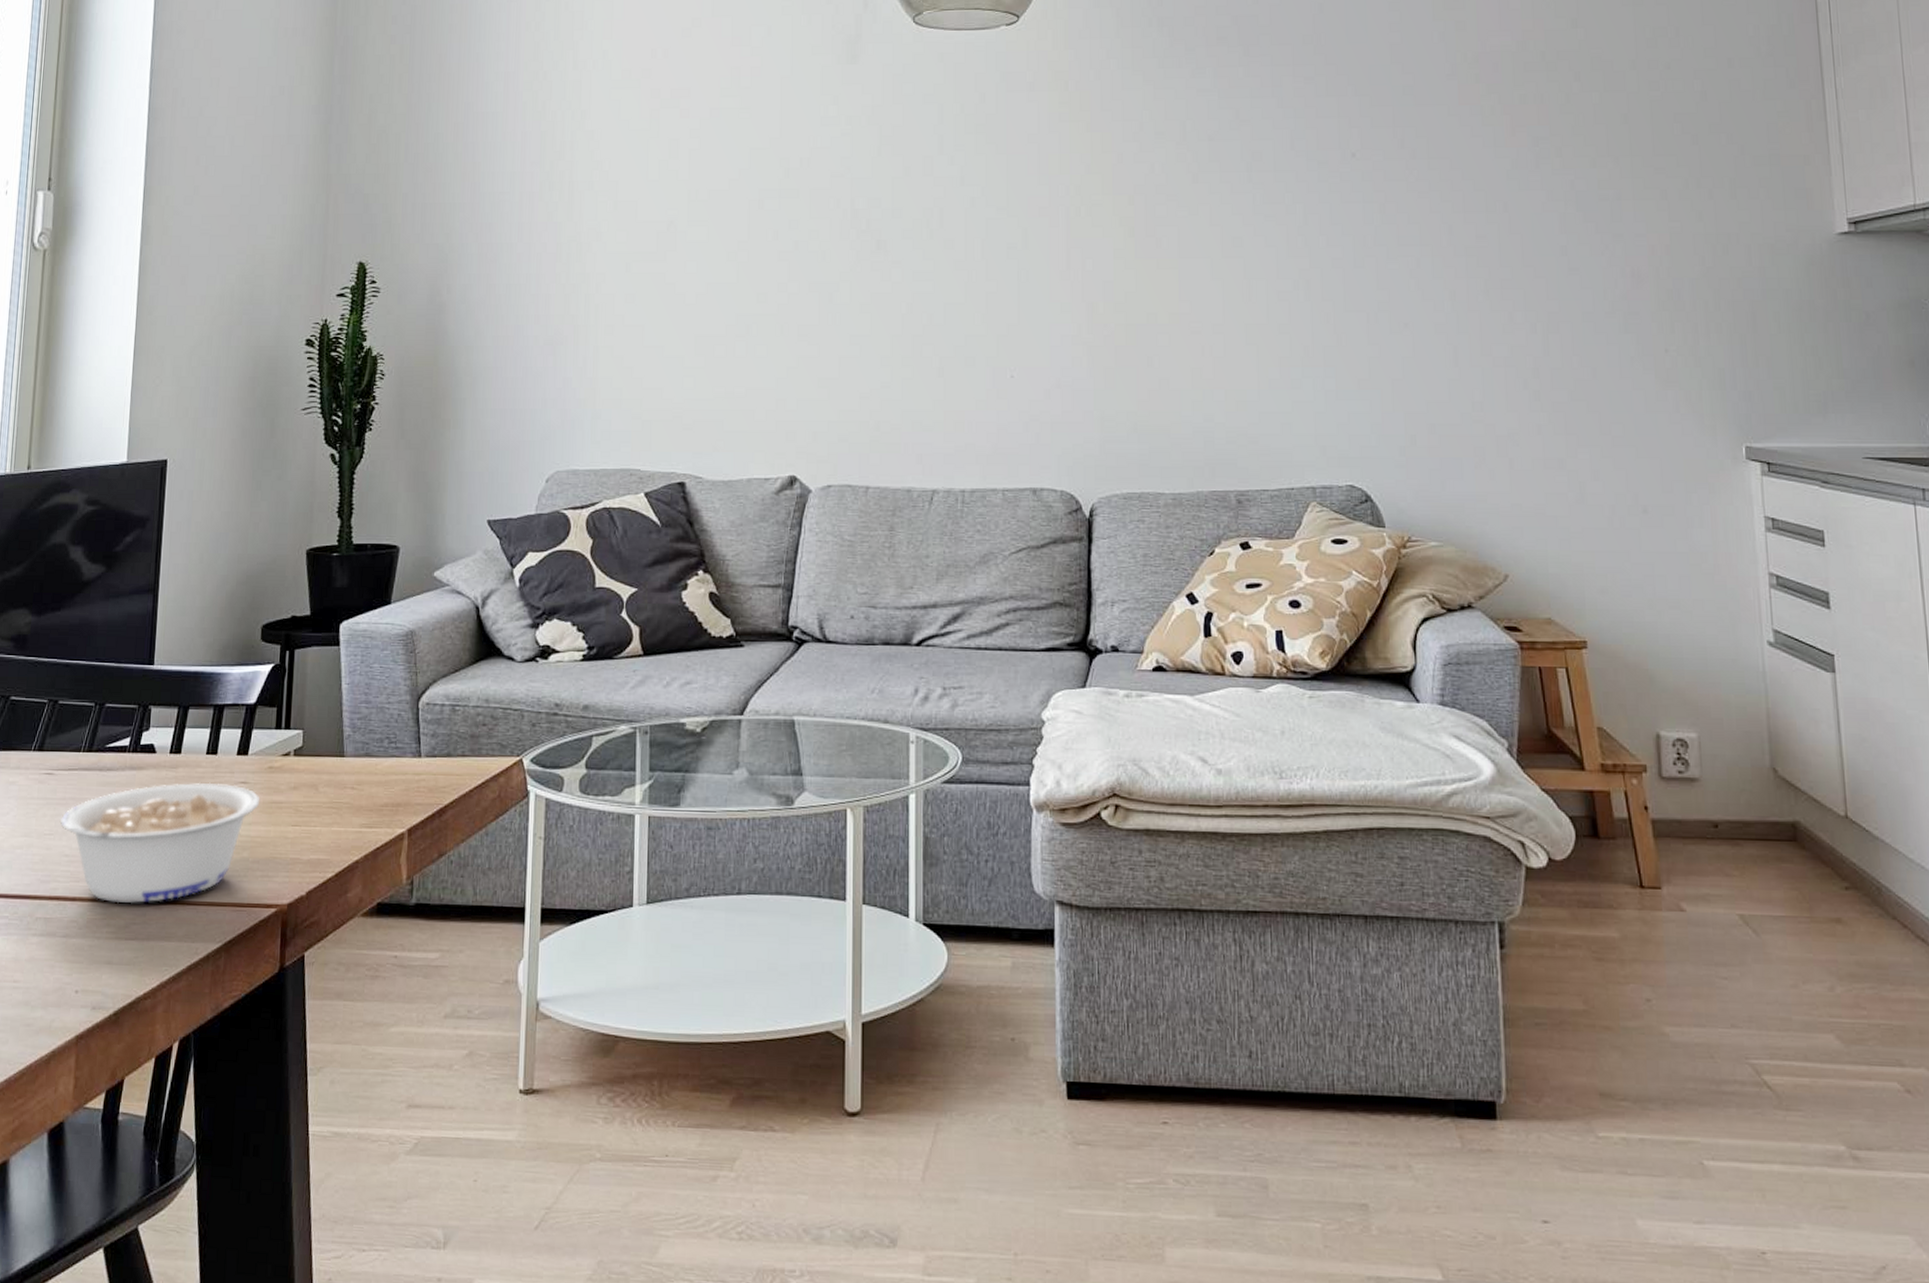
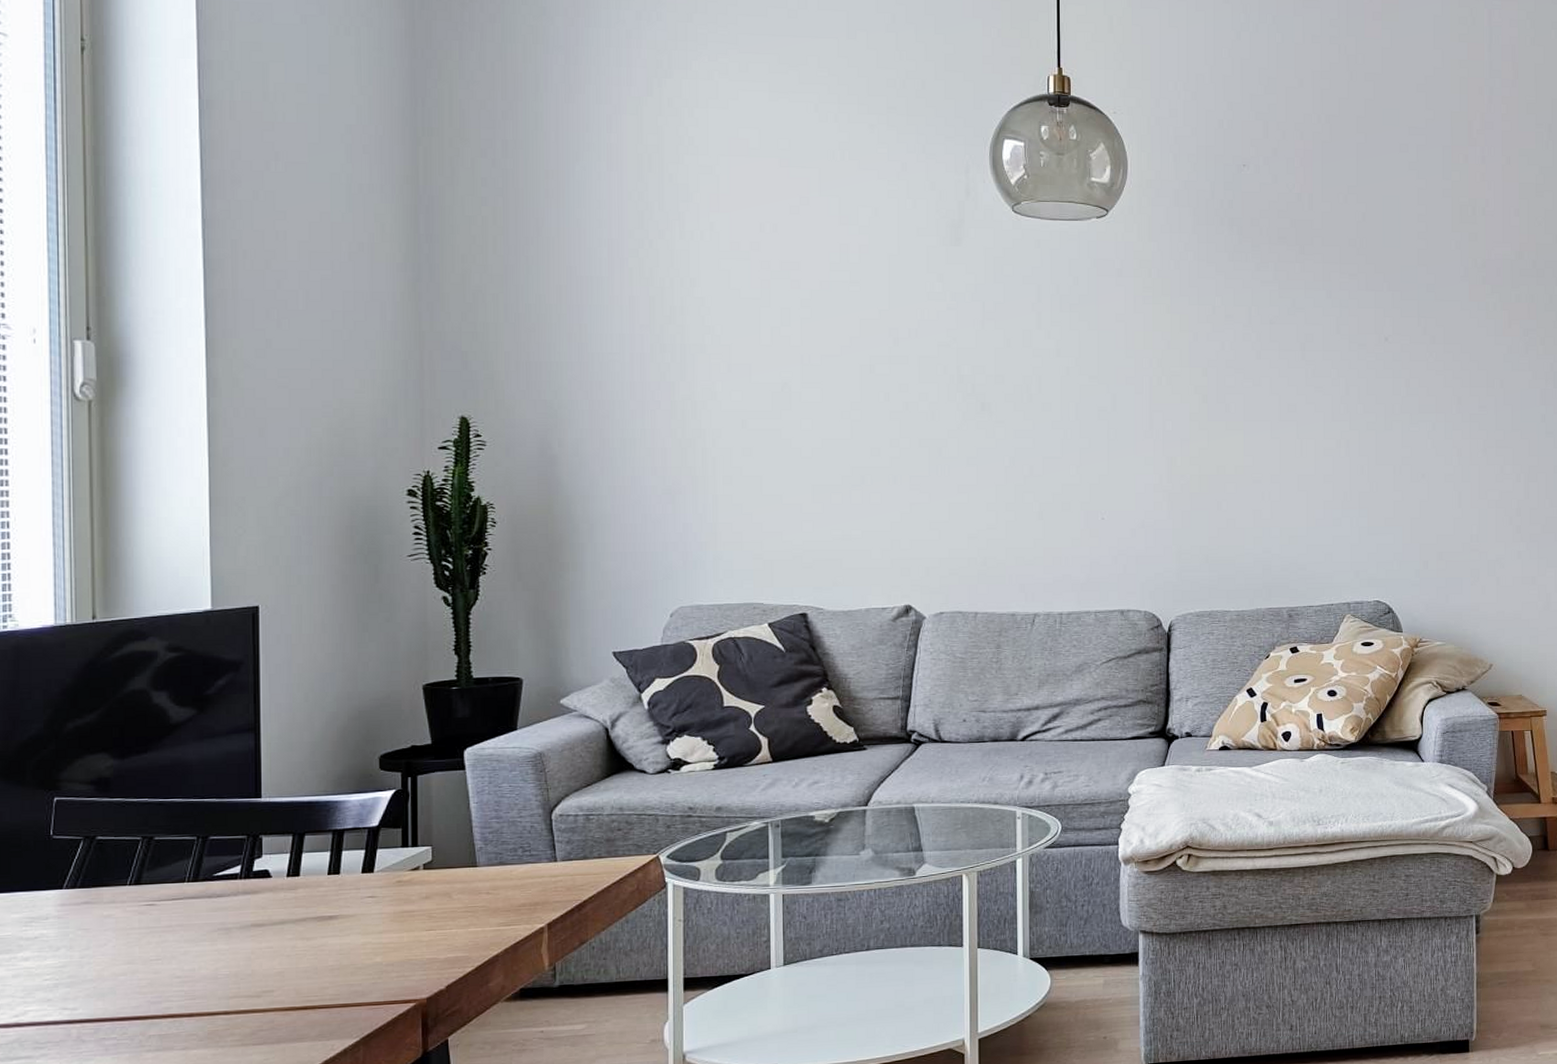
legume: present [60,782,260,903] -> none [168,899,390,1014]

